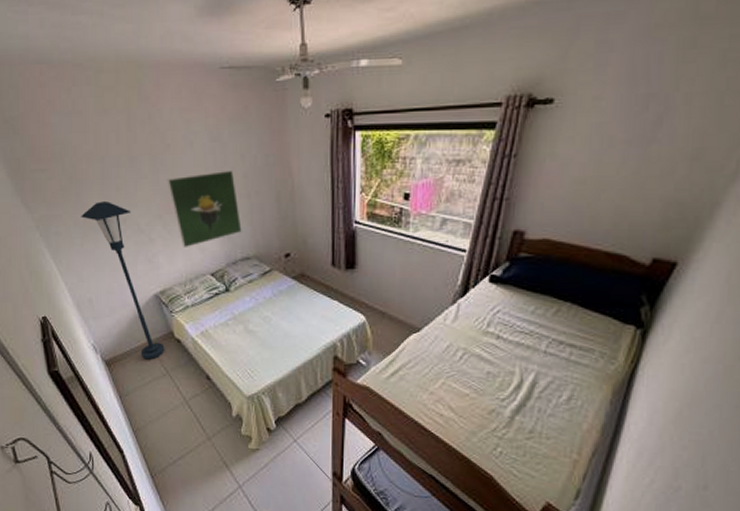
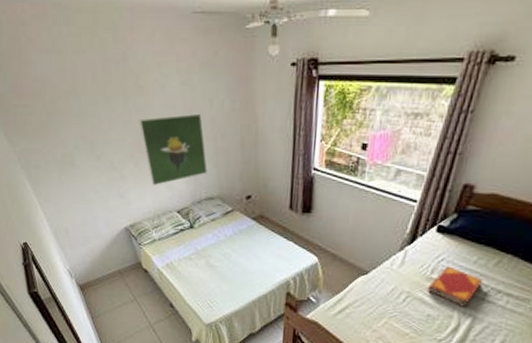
floor lamp: present [81,201,165,360] -> none [59,138,133,287]
hardback book: none [484,318,544,361] -> present [427,266,484,307]

